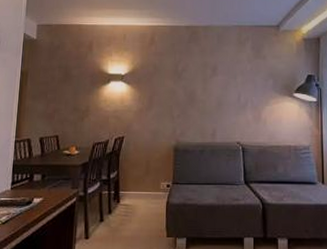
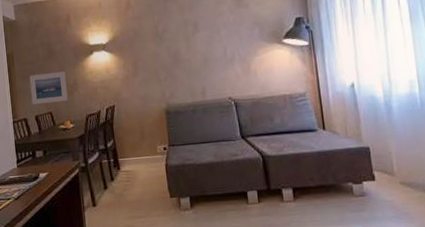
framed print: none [39,96,79,127] -> present [29,71,68,105]

